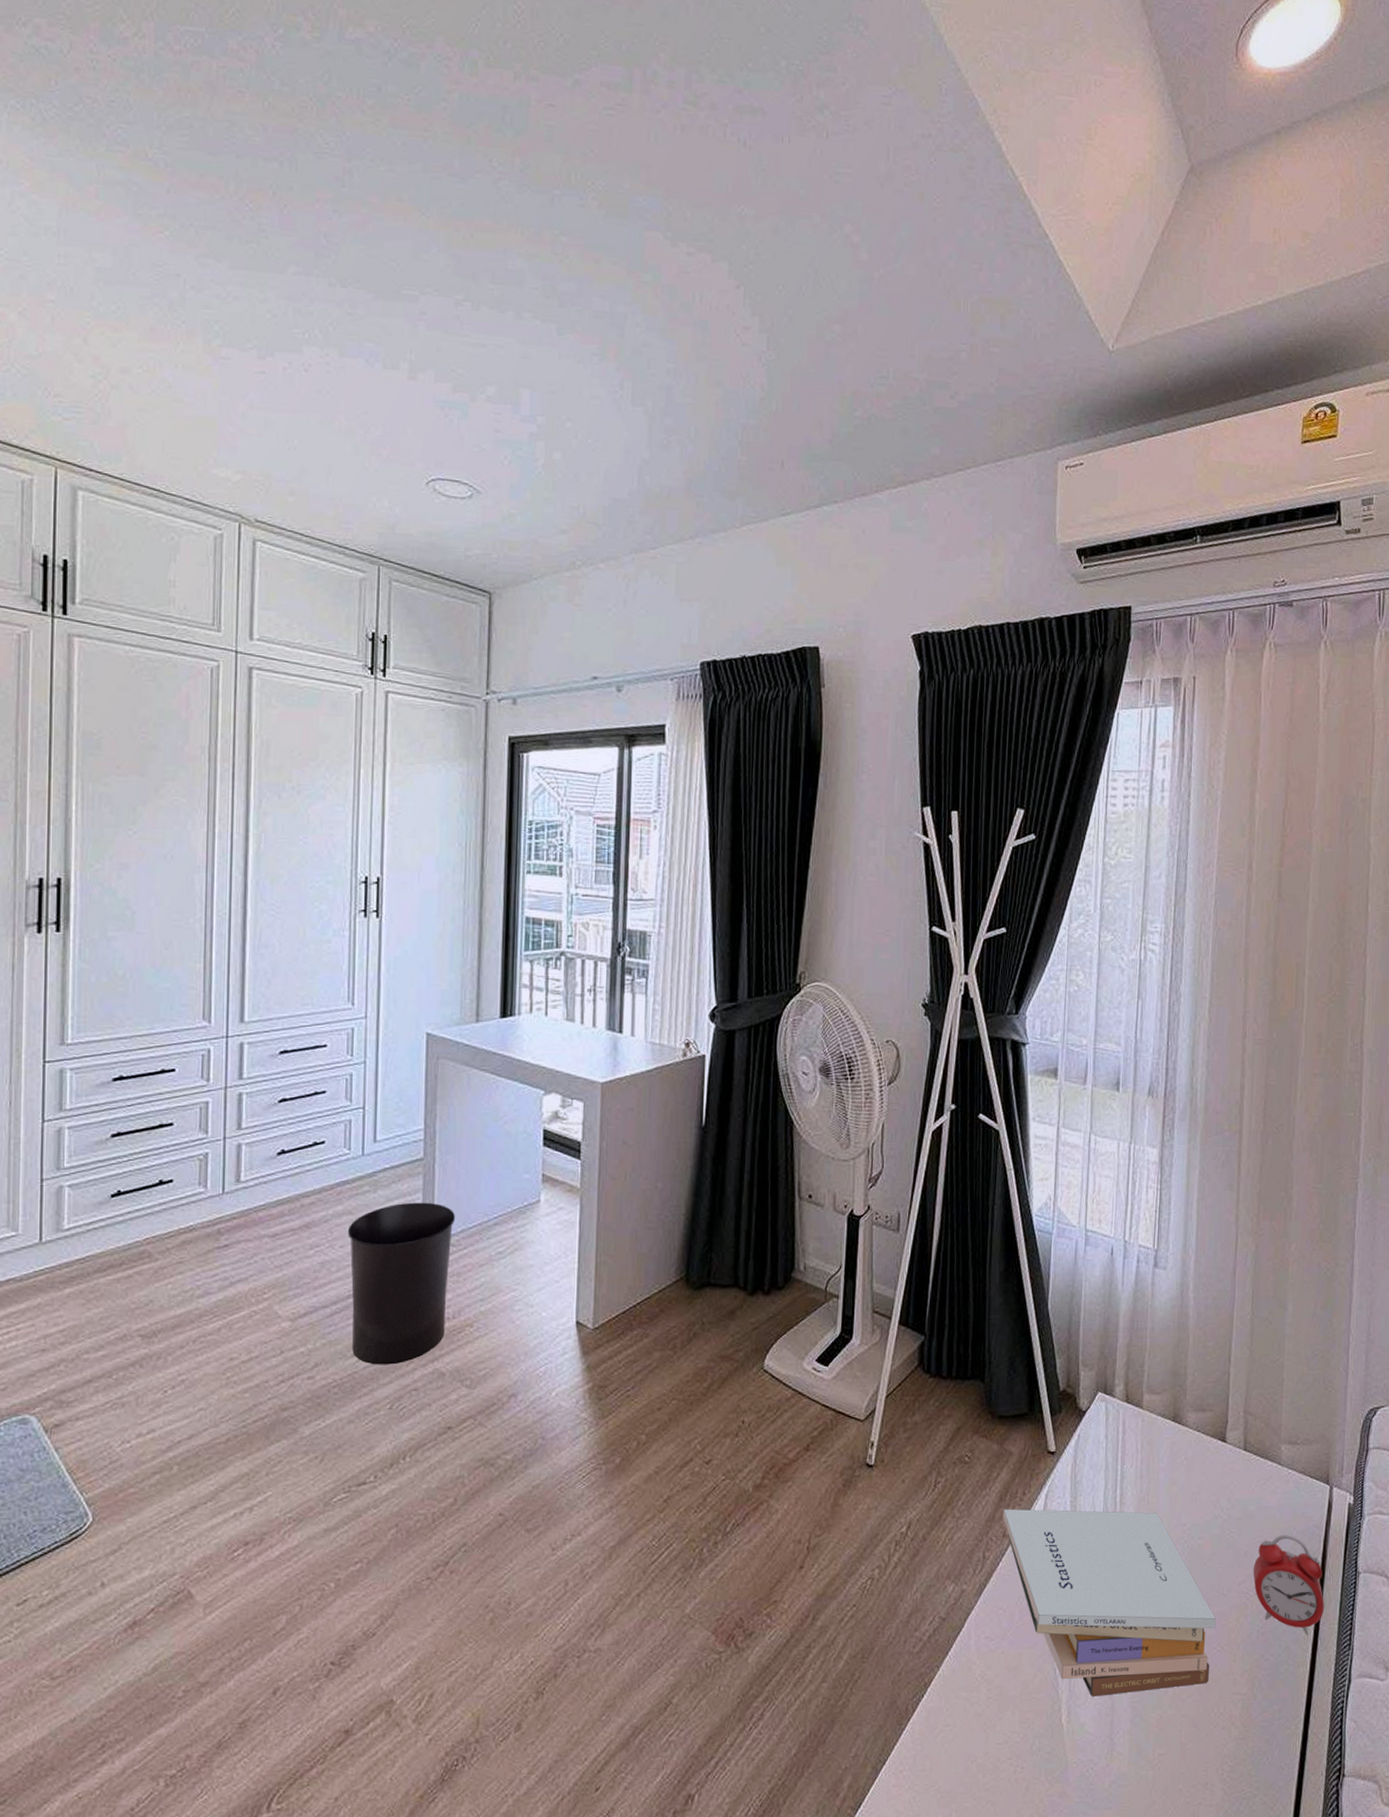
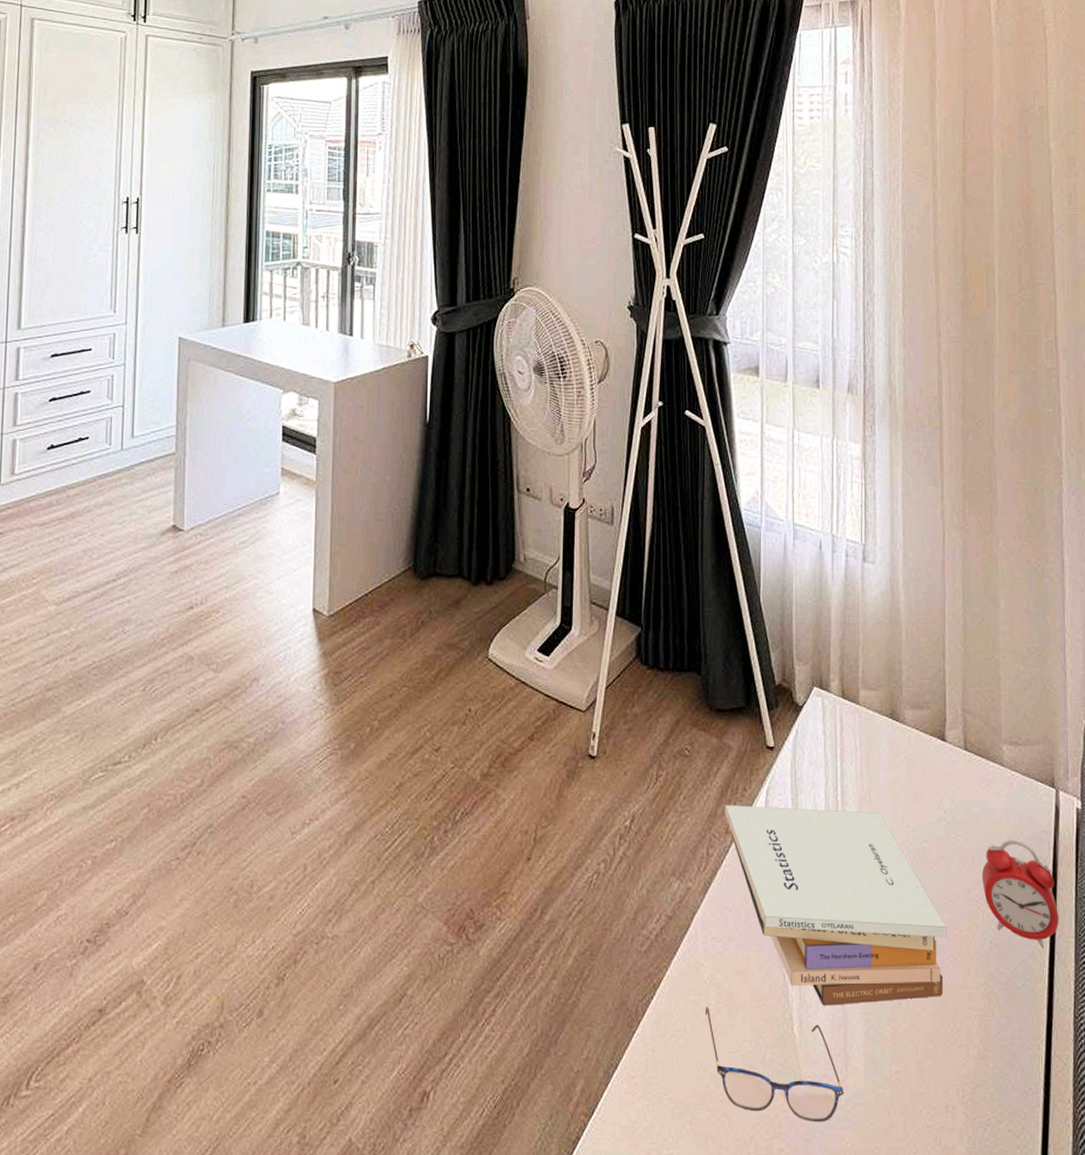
waste bin: present [347,1202,455,1365] -> none [107,494,203,648]
glasses: none [974,1702,1109,1804] -> present [704,1007,845,1122]

